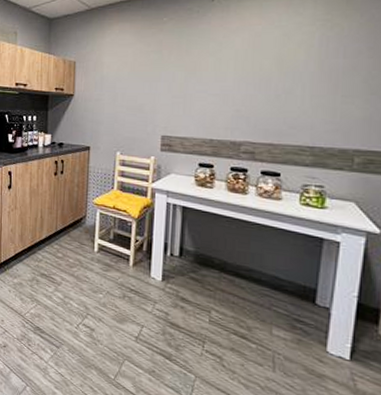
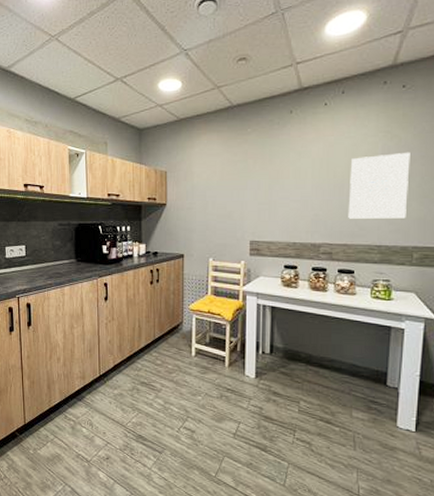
wall art: none [275,42,355,118] -> present [348,152,410,219]

